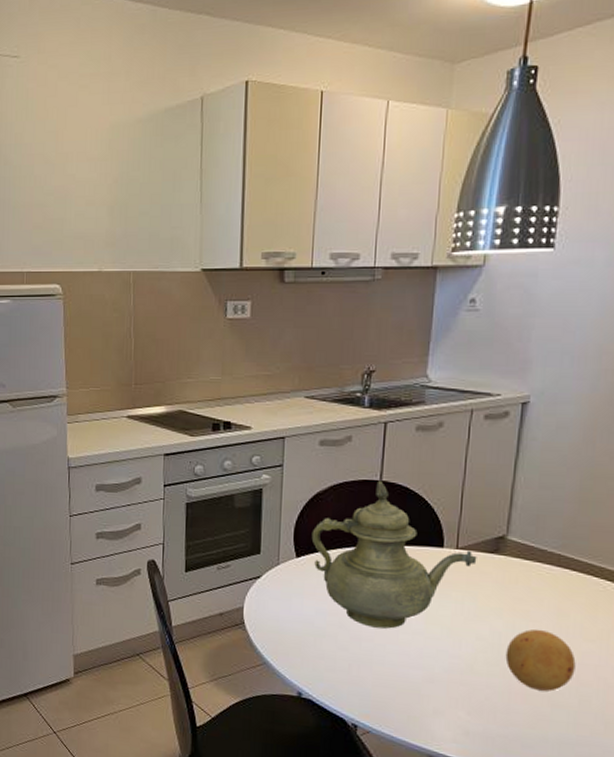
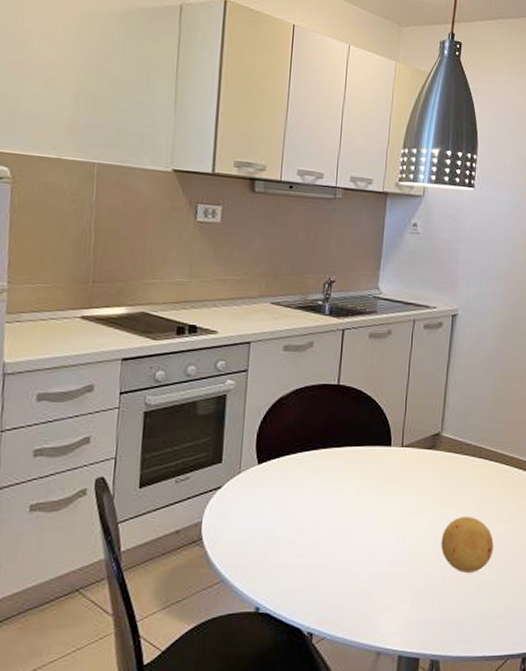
teapot: present [311,480,477,629] -> none [273,384,418,530]

